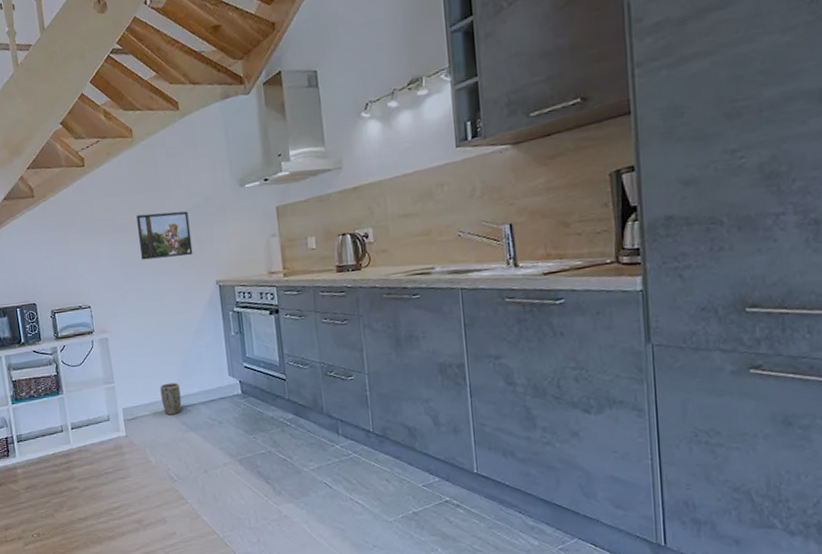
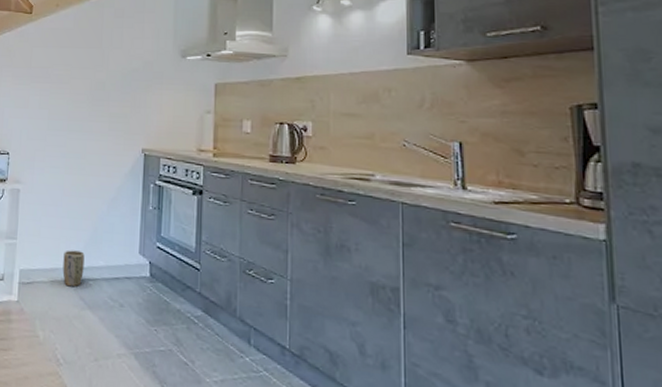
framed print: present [136,211,193,260] -> none [69,69,125,118]

